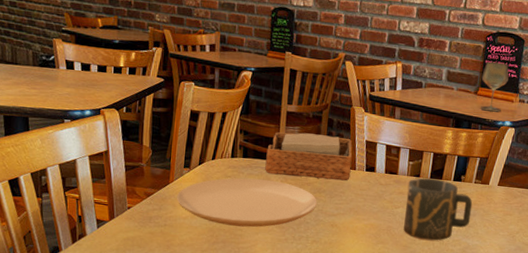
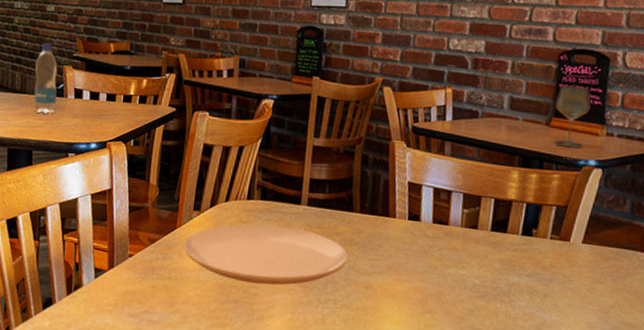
bottle: none [24,17,49,83] -> present [34,43,58,114]
napkin holder: present [265,132,353,181] -> none [286,170,392,232]
cup: present [403,178,473,241] -> none [457,230,549,313]

